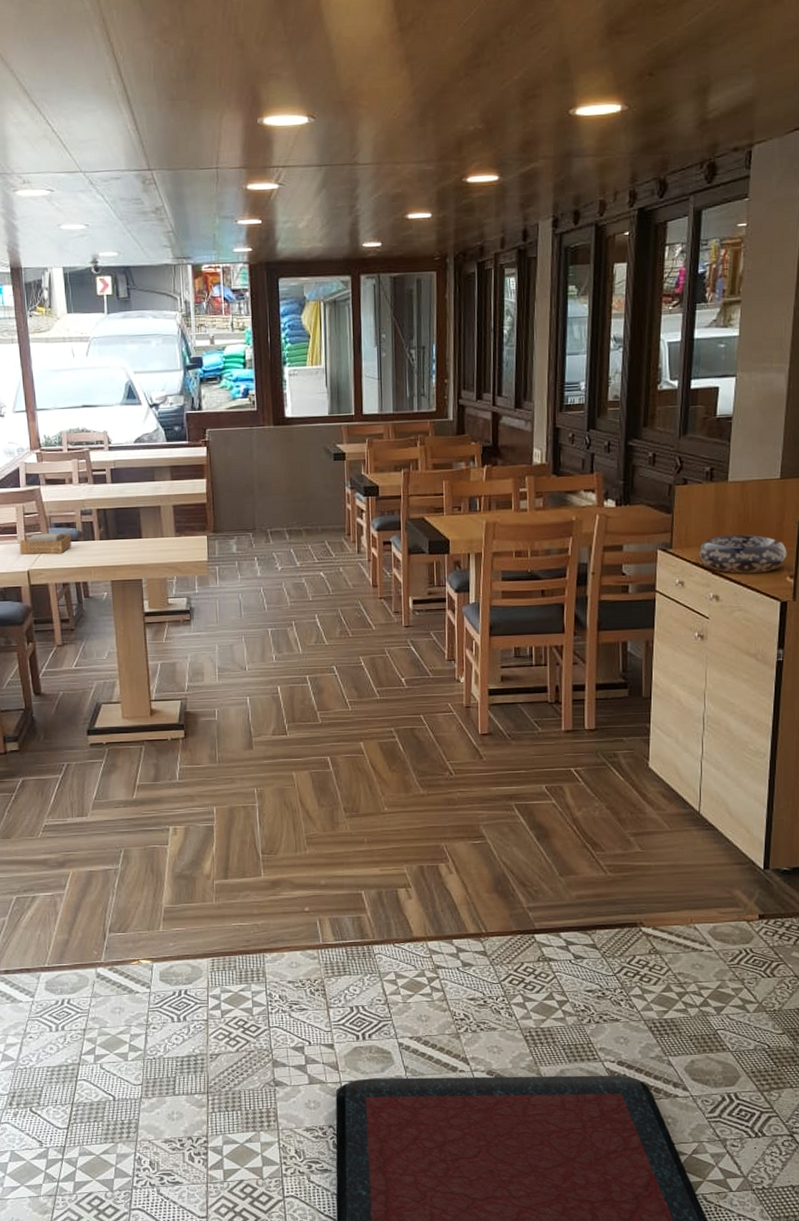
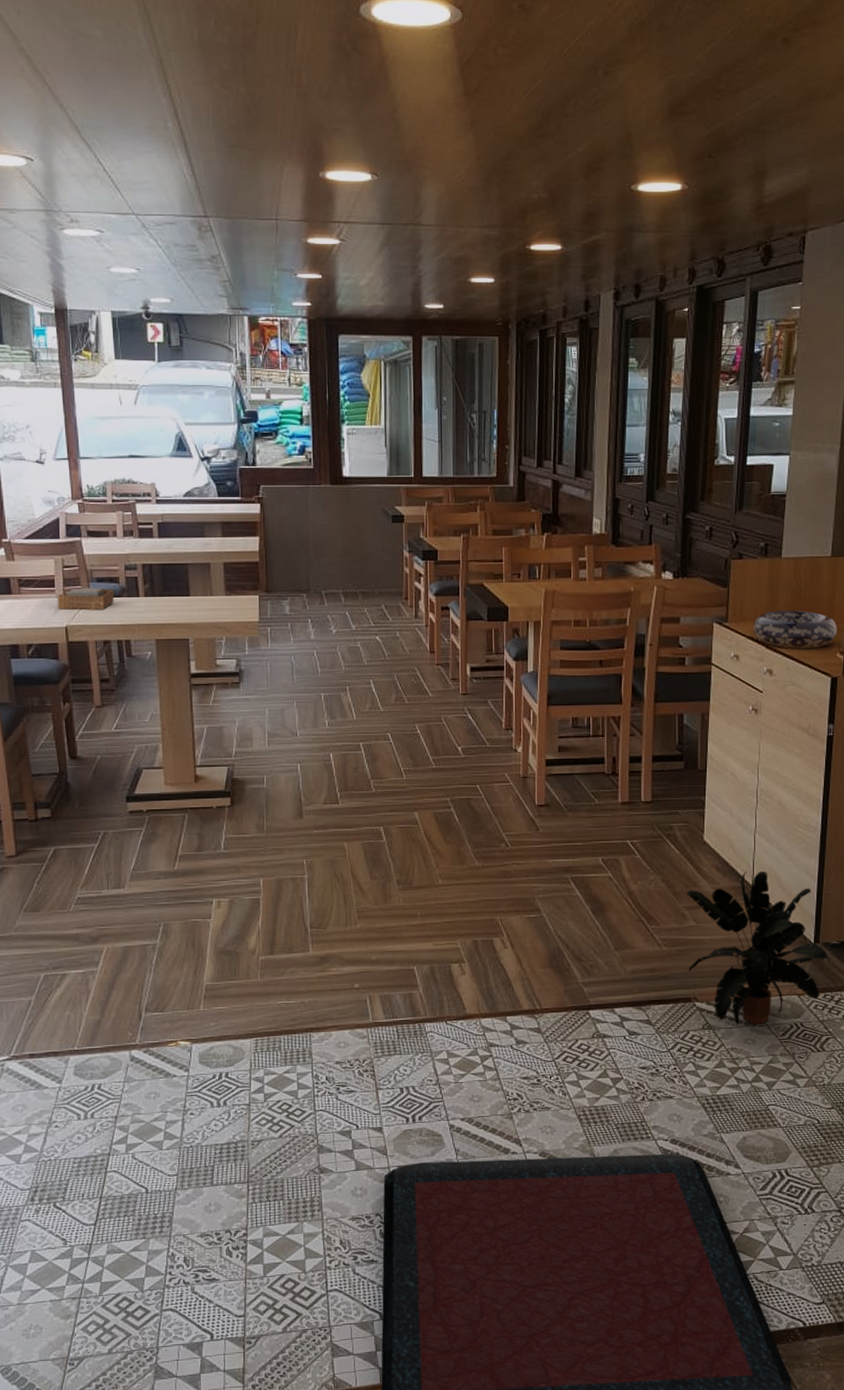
potted plant: none [632,797,780,950] -> present [687,871,829,1025]

